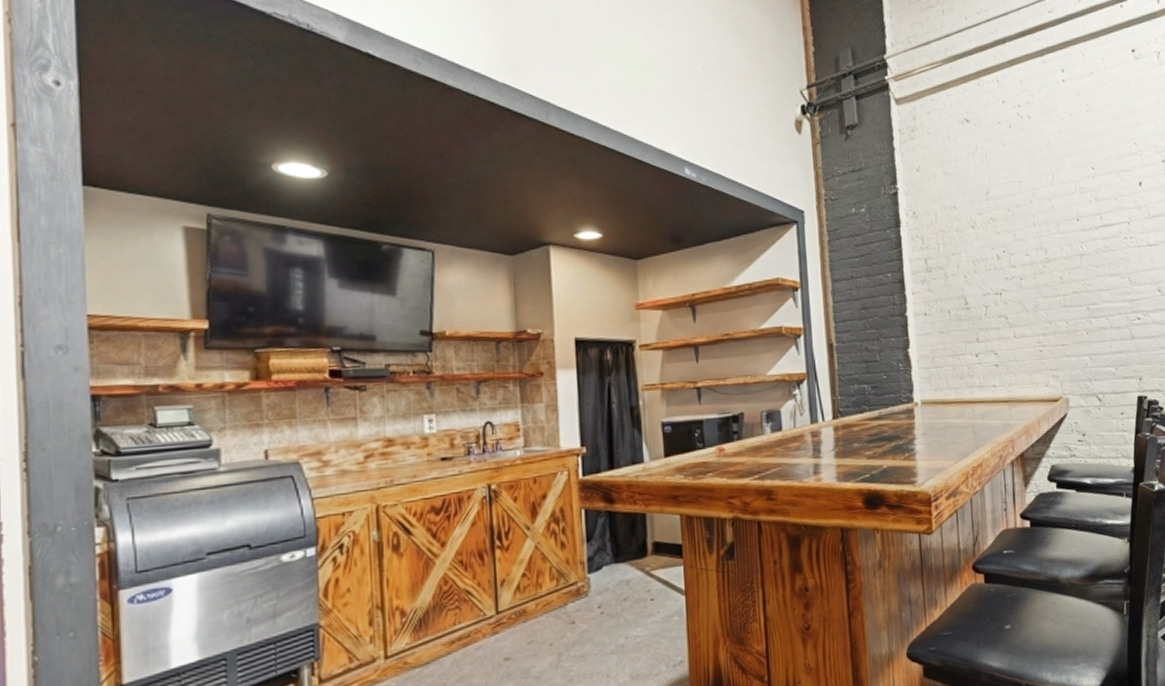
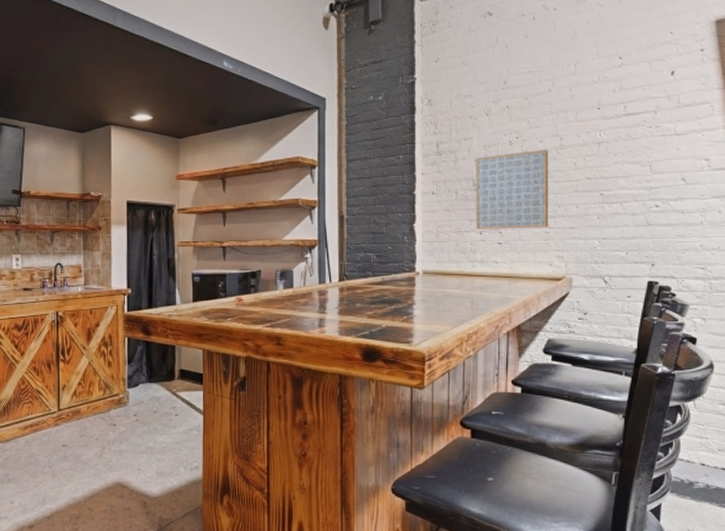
wall art: none [965,264,1042,352] -> present [475,150,549,230]

